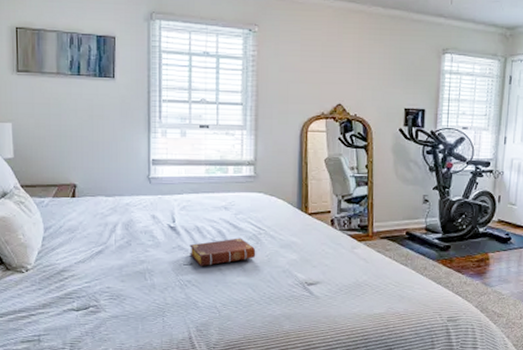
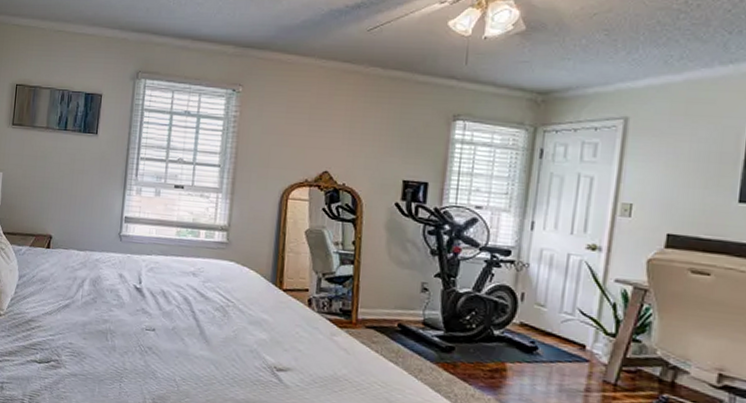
book: present [190,238,256,267] -> none [153,307,222,335]

